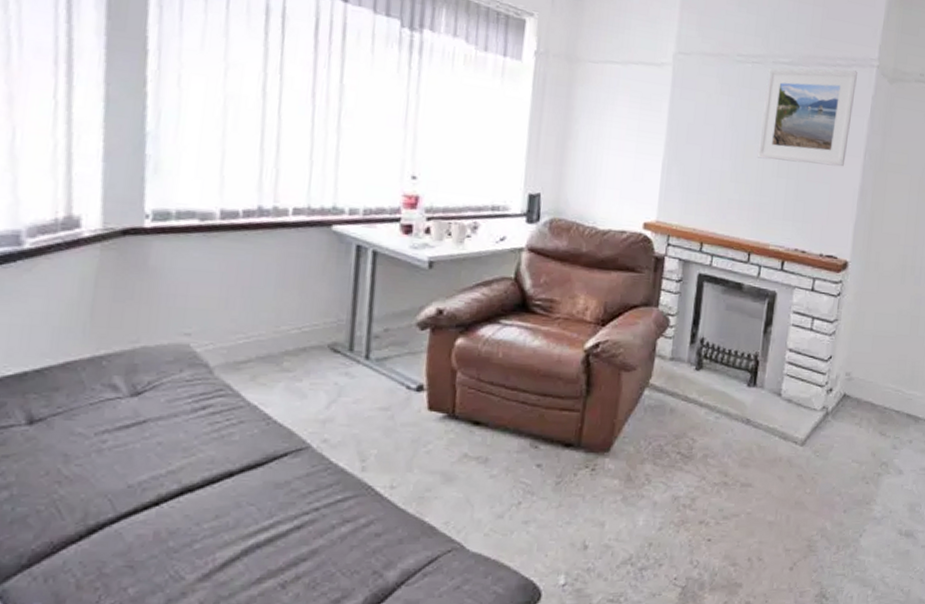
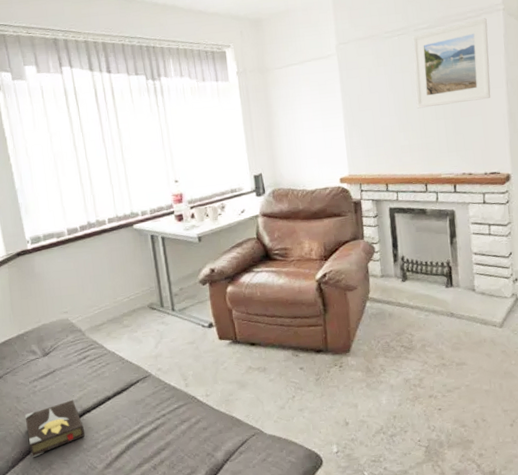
hardback book: none [68,469,177,555] -> present [24,399,85,458]

